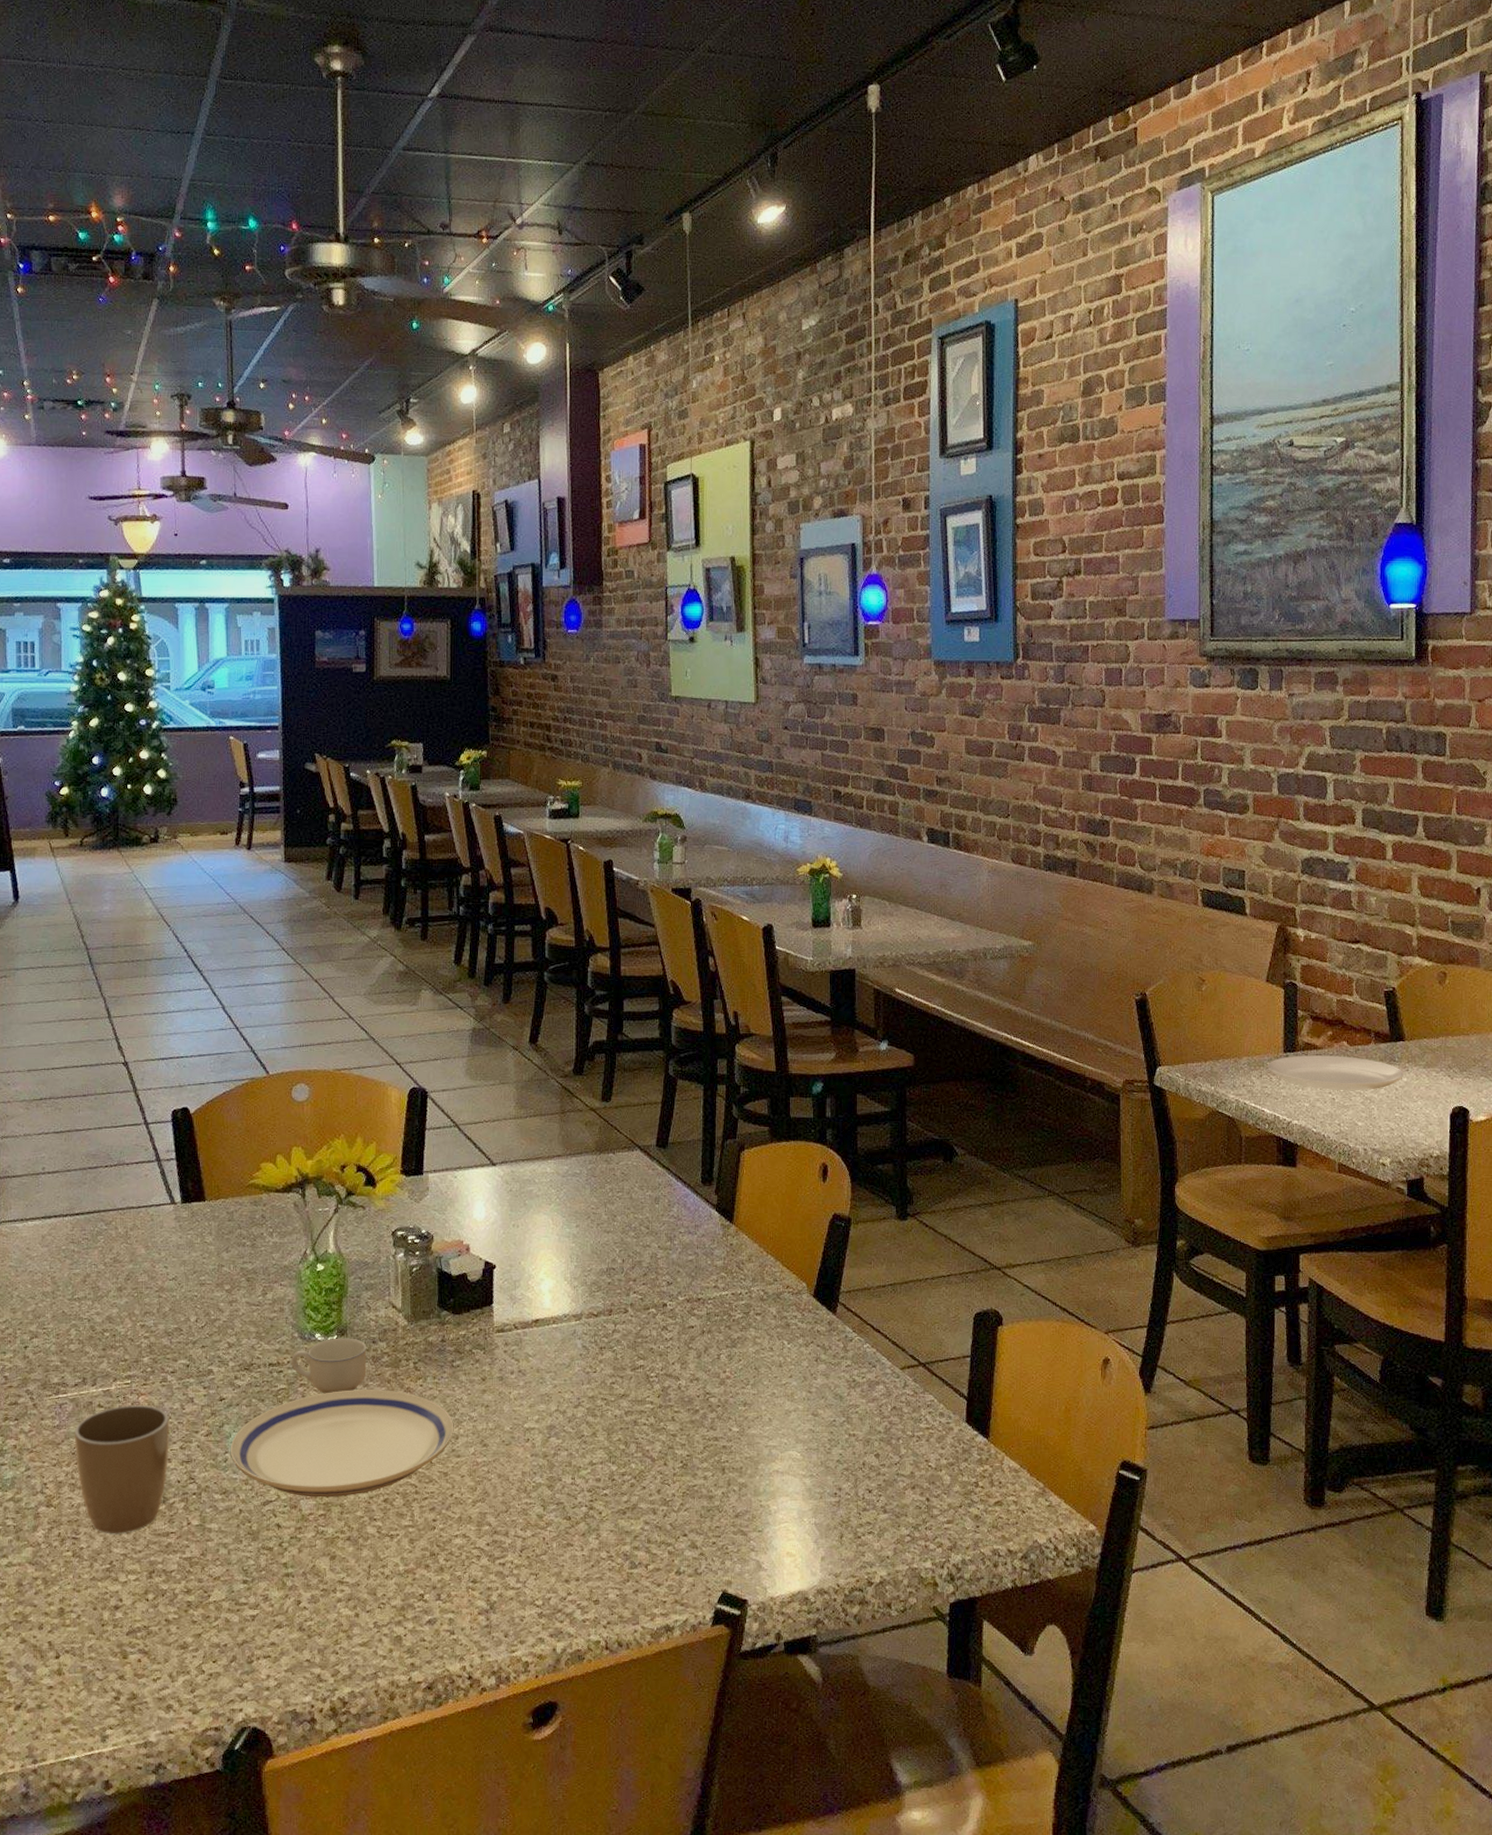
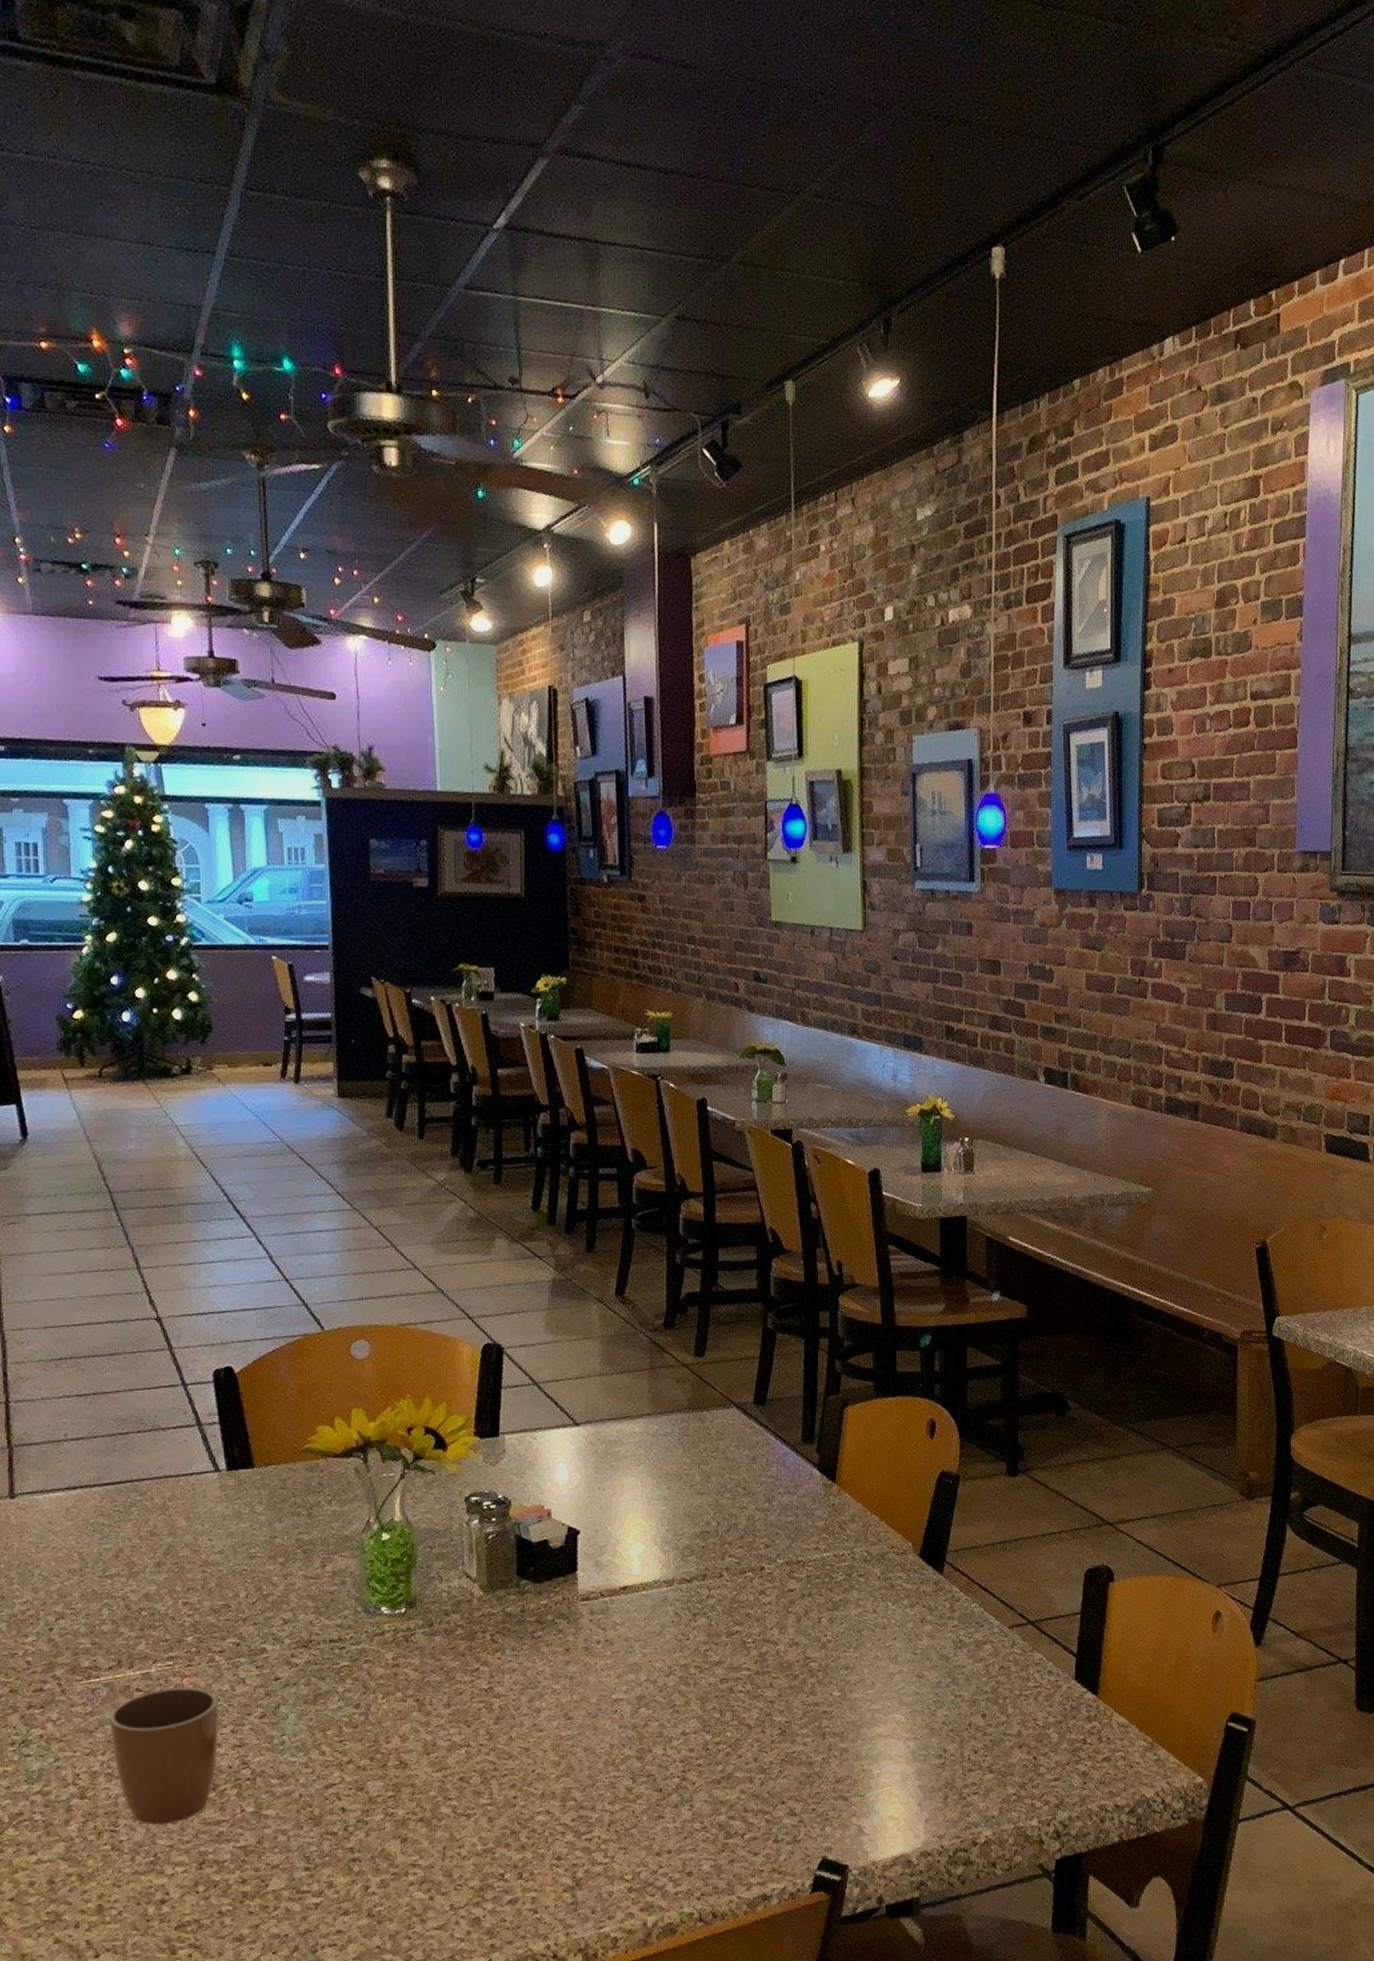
plate: present [230,1390,454,1498] -> none [287,1664,536,1779]
cup: present [291,1338,367,1394] -> none [354,1610,439,1670]

